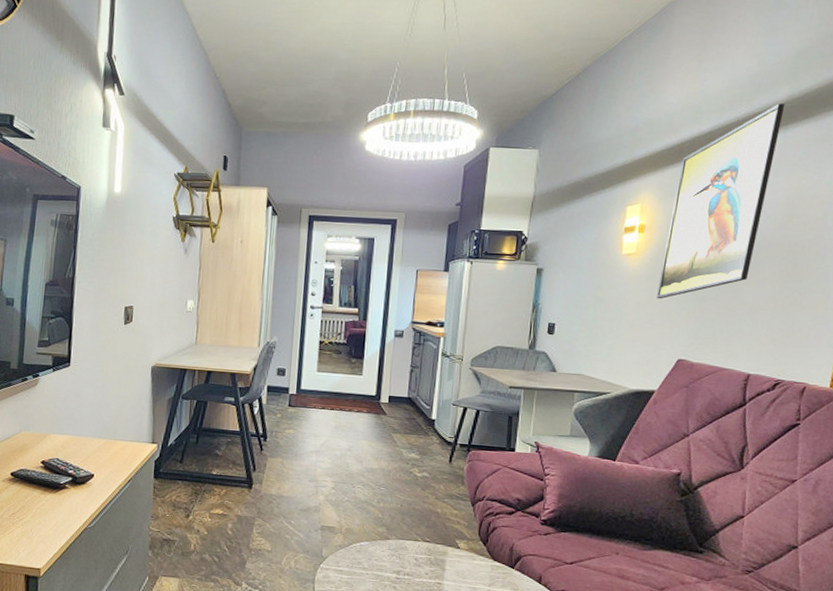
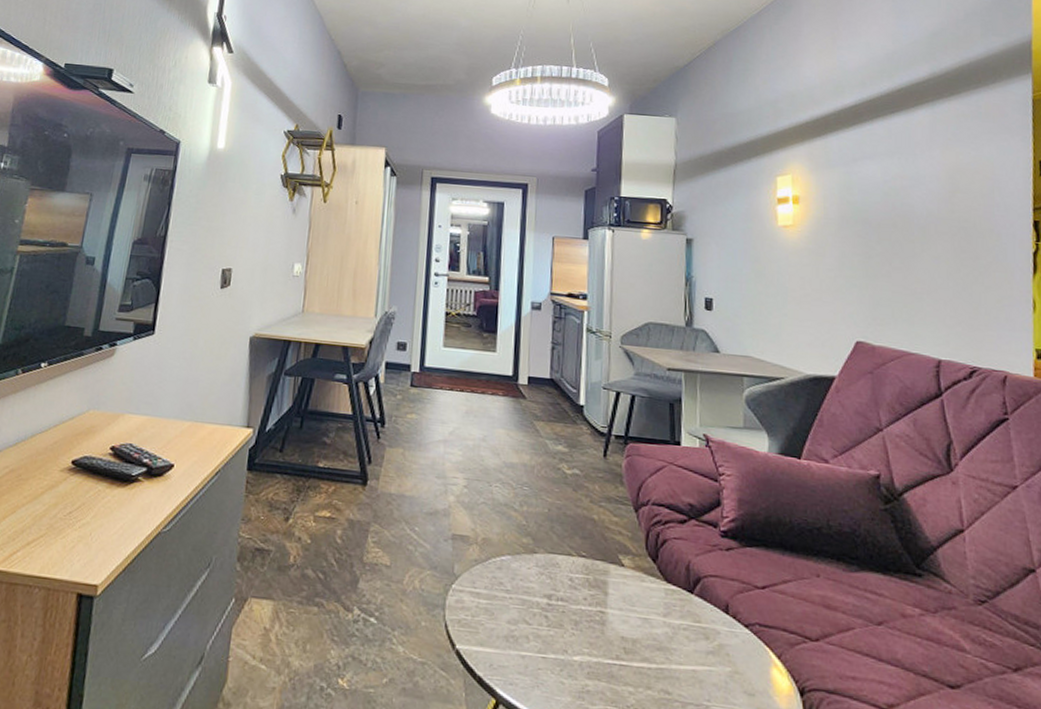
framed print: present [656,103,786,300] -> none [823,80,928,275]

